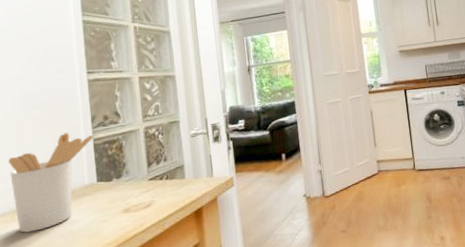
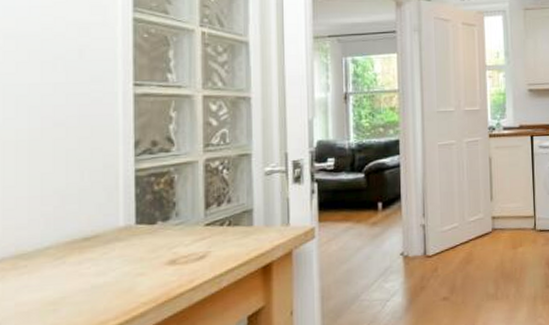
utensil holder: present [8,132,94,233] -> none [13,158,136,285]

